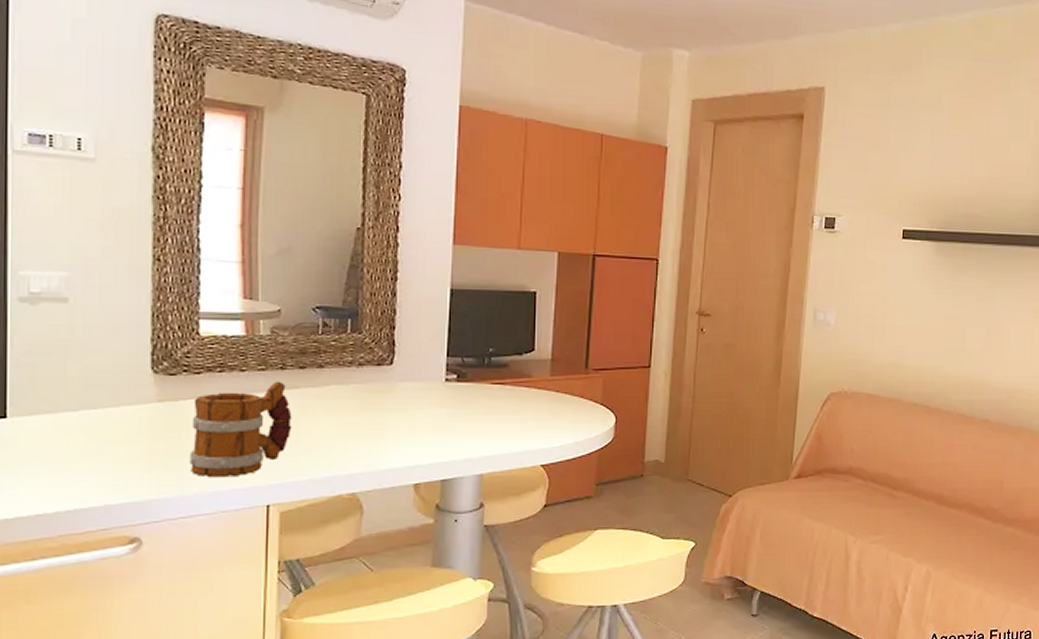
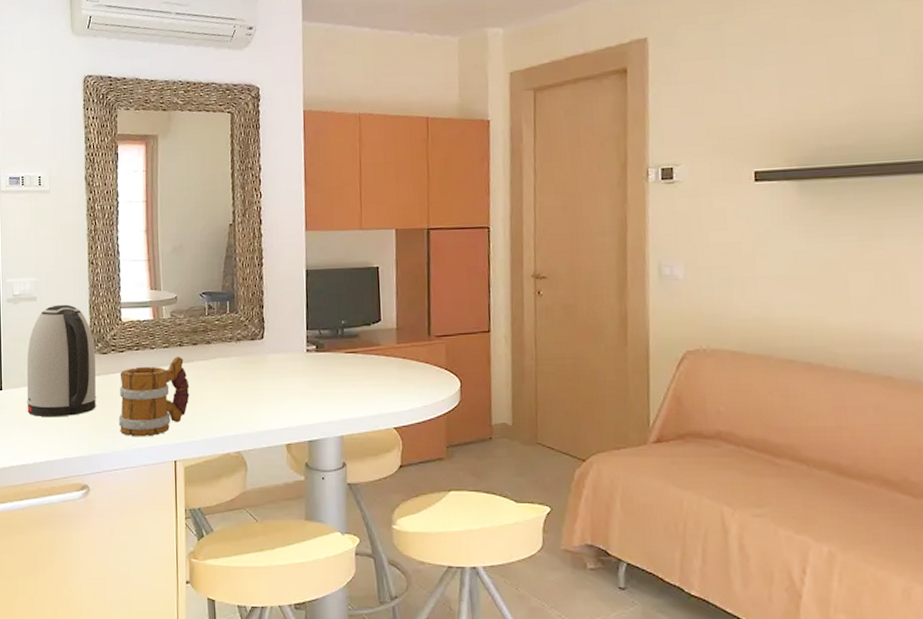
kettle: none [47,309,159,454] -> present [26,304,97,418]

